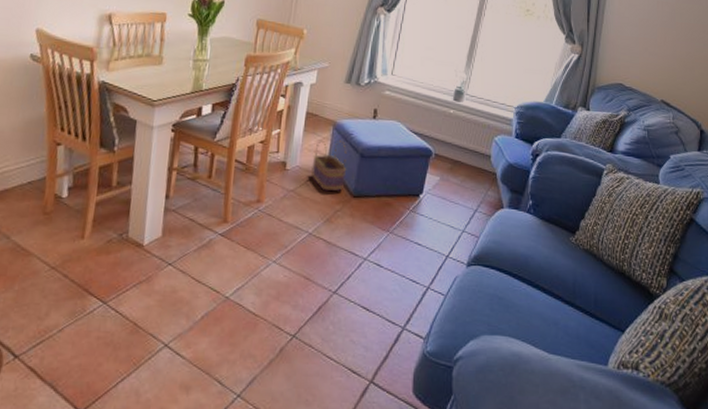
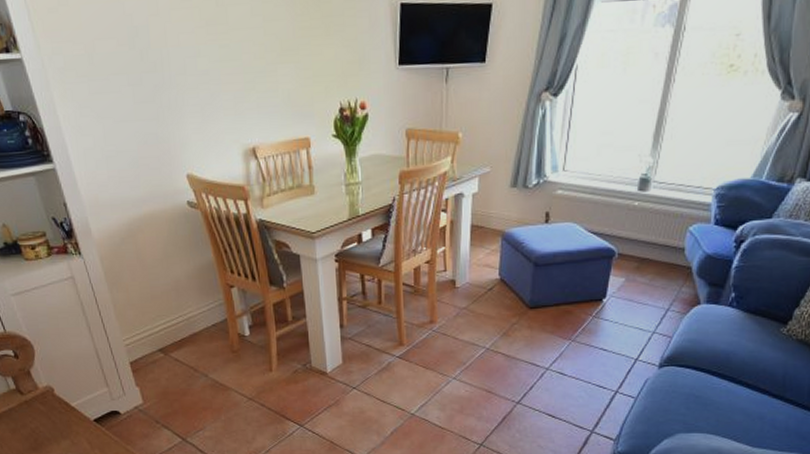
basket: present [311,140,347,192] -> none [483,250,521,306]

